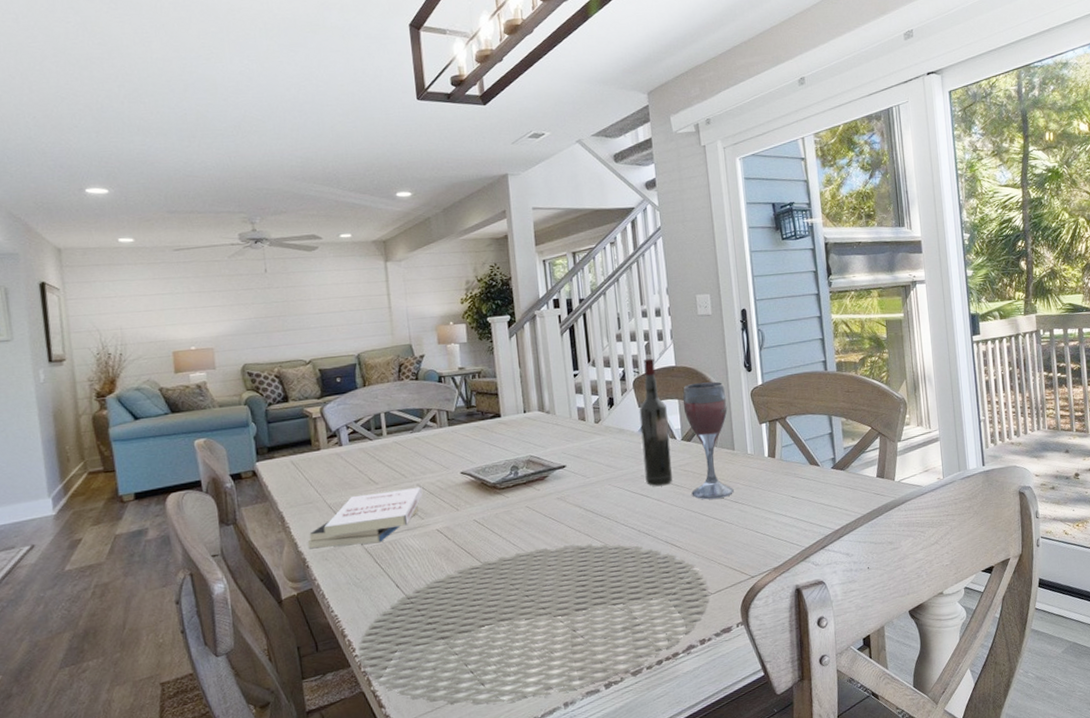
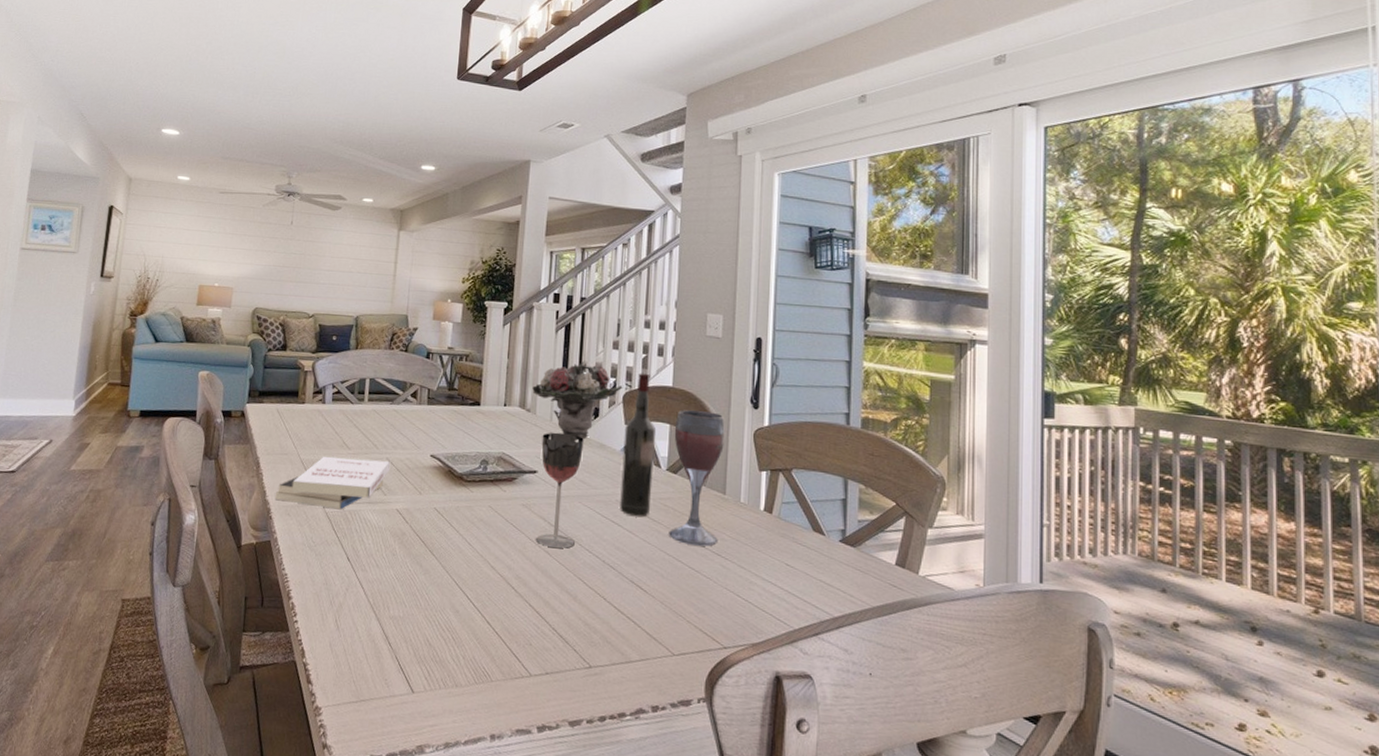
place mat: present [358,544,710,704] -> none [298,553,672,723]
flower arrangement: none [548,357,632,428] -> present [532,360,623,439]
wineglass: none [565,426,611,530] -> present [536,432,584,549]

